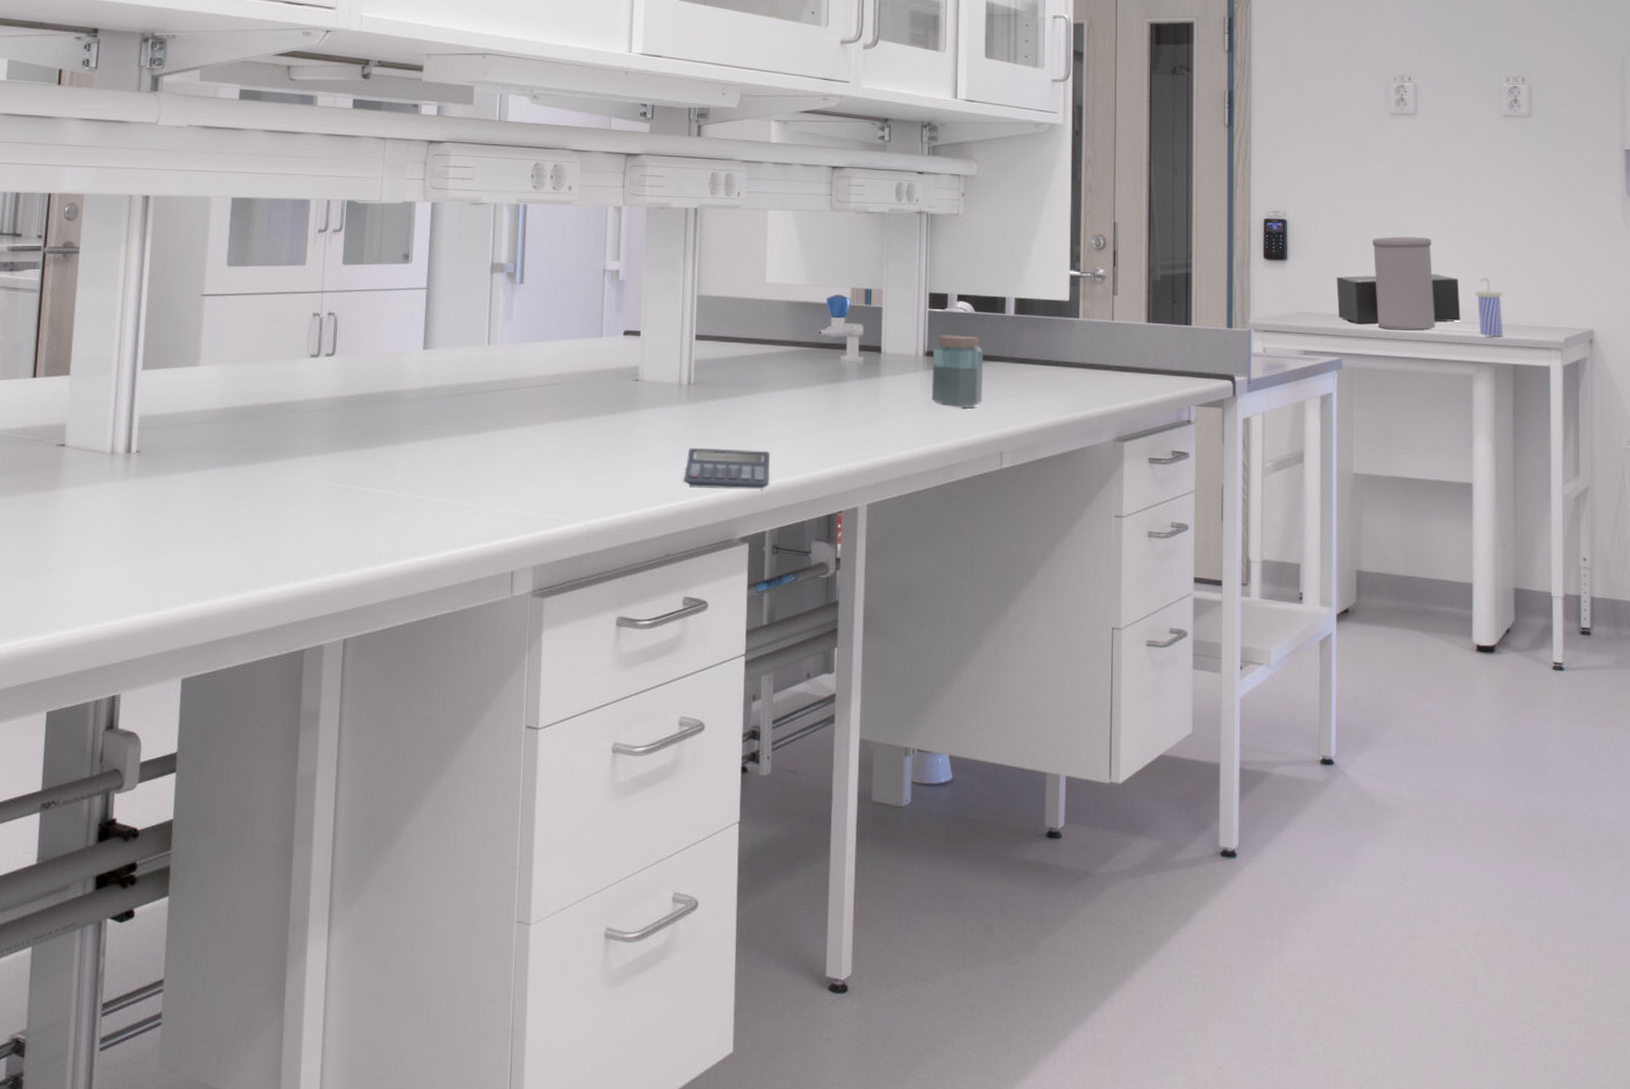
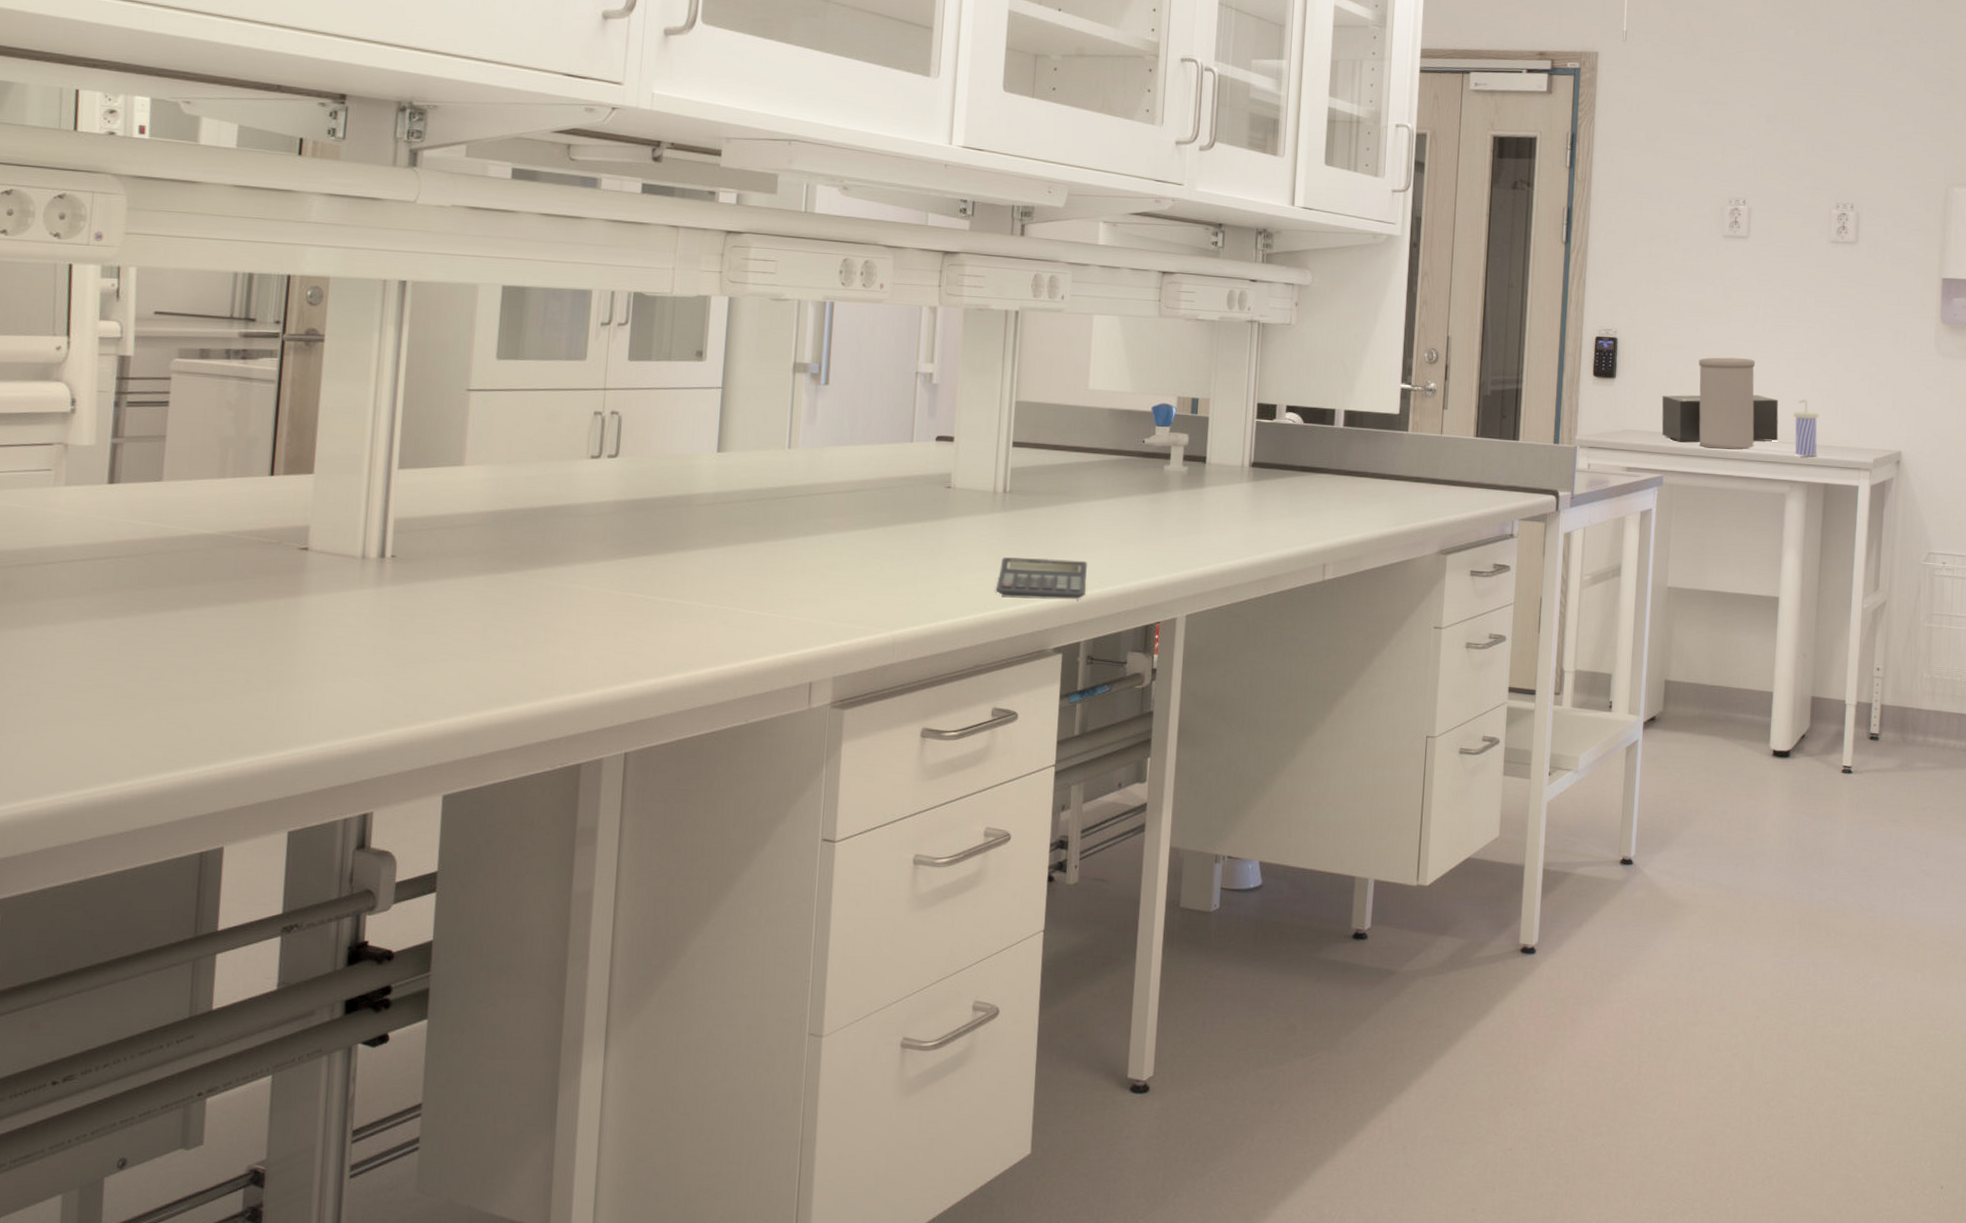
peanut butter: present [931,335,984,408] -> none [1256,446,1311,519]

